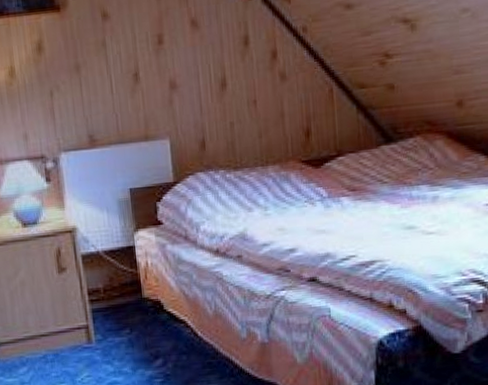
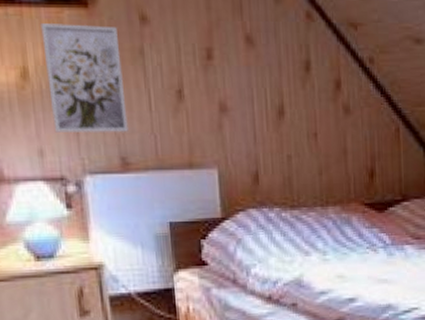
wall art: none [23,25,95,119] -> present [41,23,129,133]

